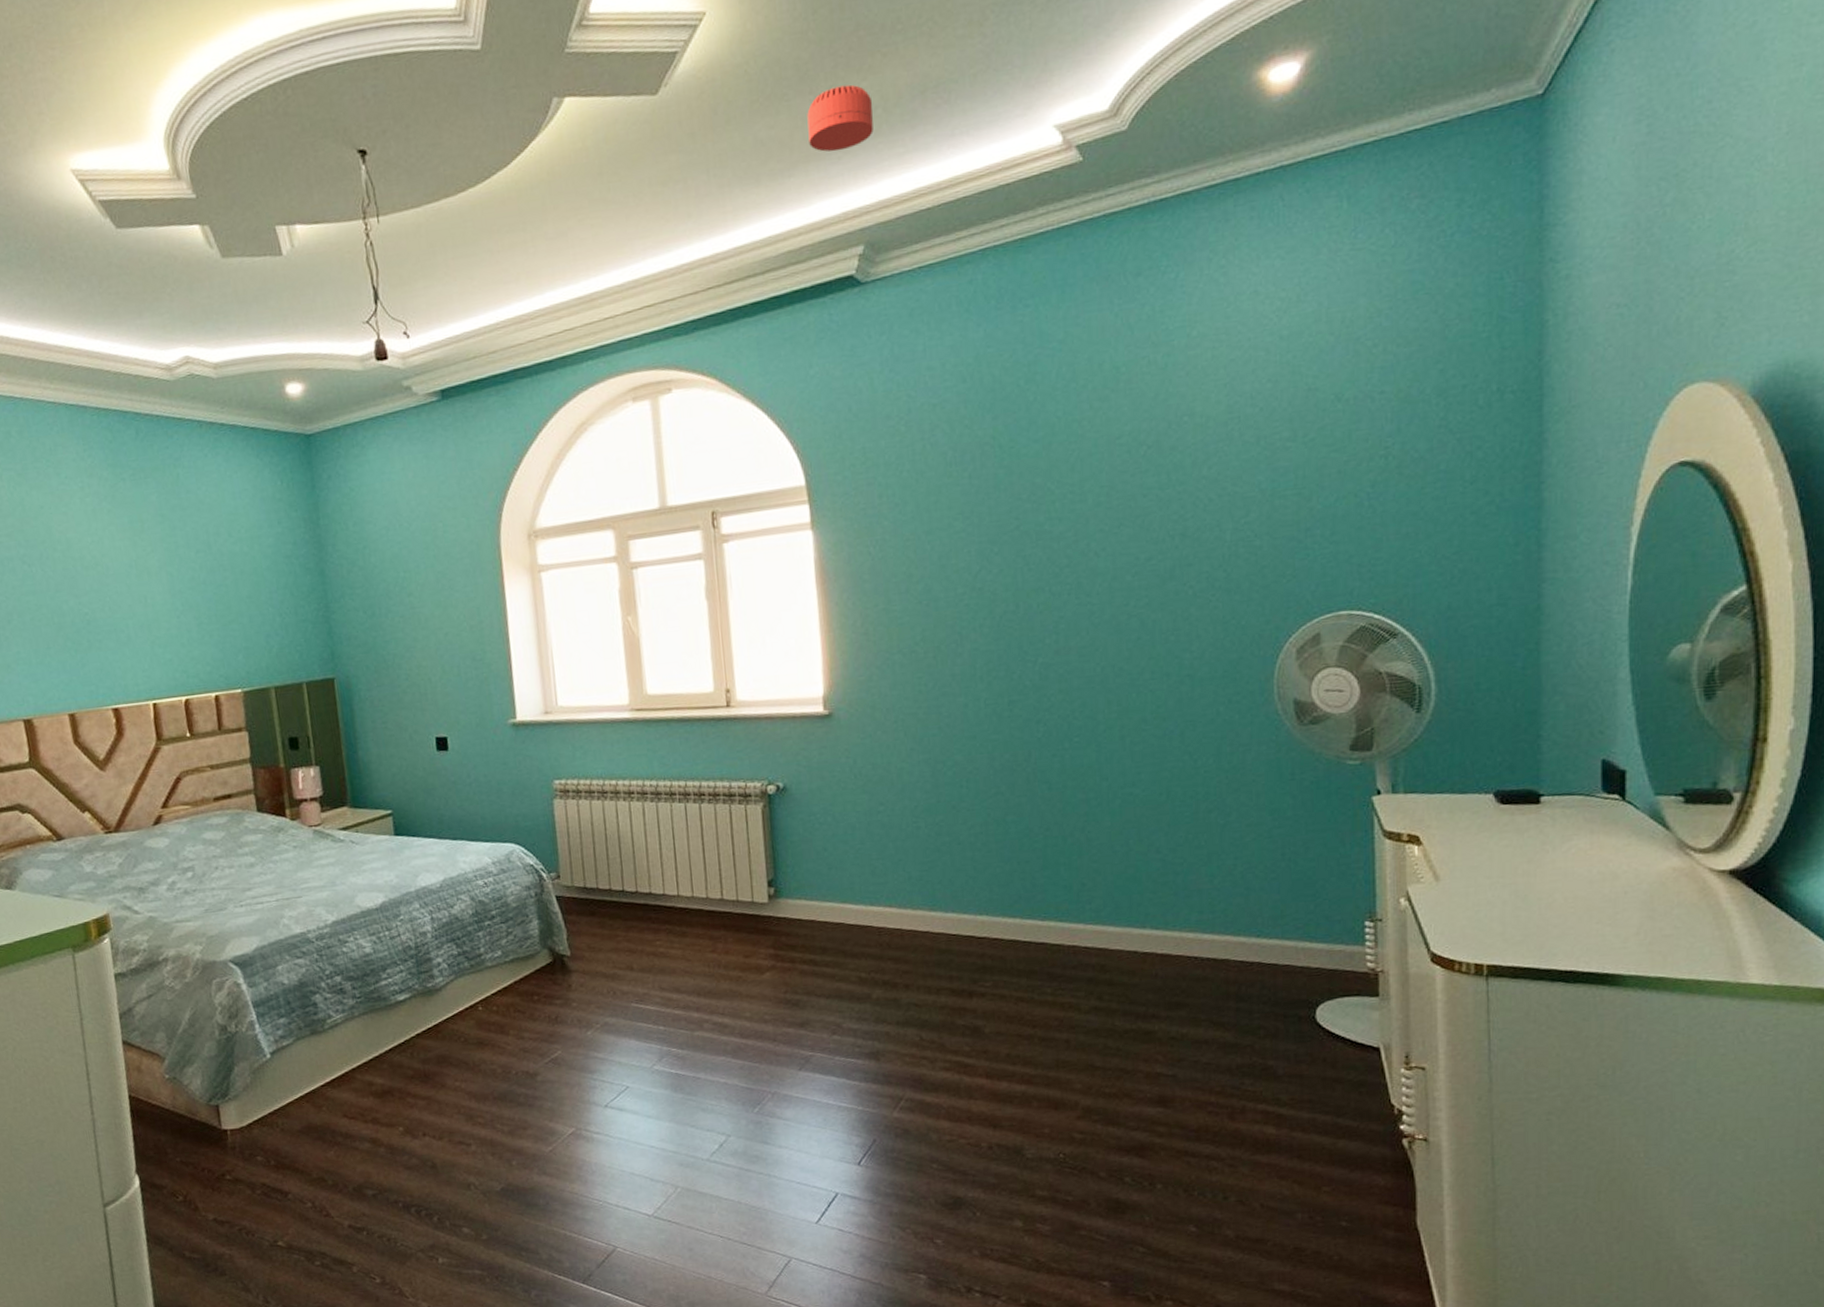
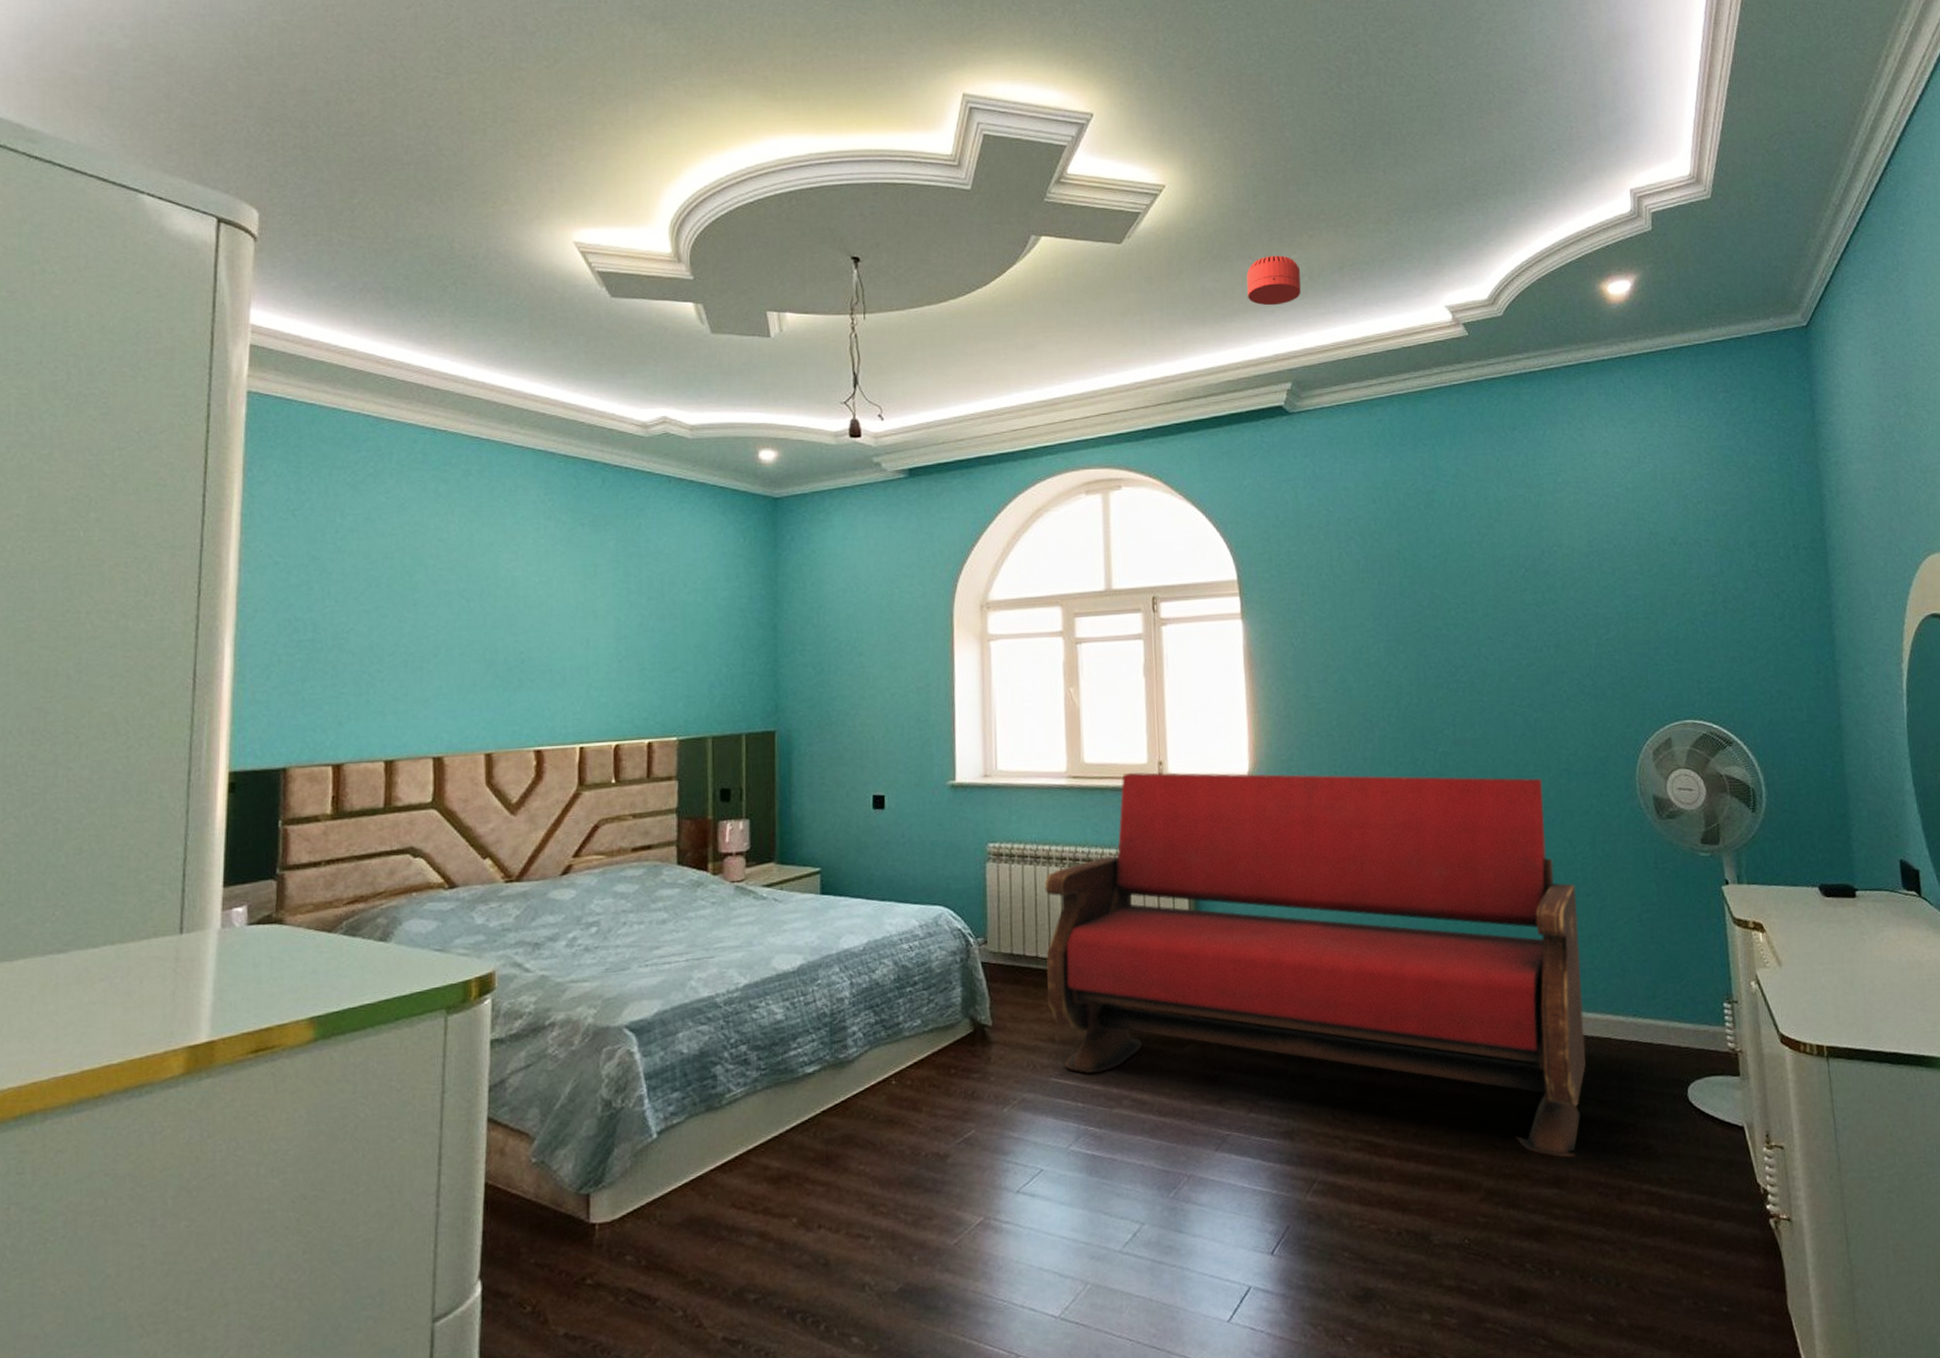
bench: none [613,687,1199,1078] -> present [1044,772,1586,1158]

